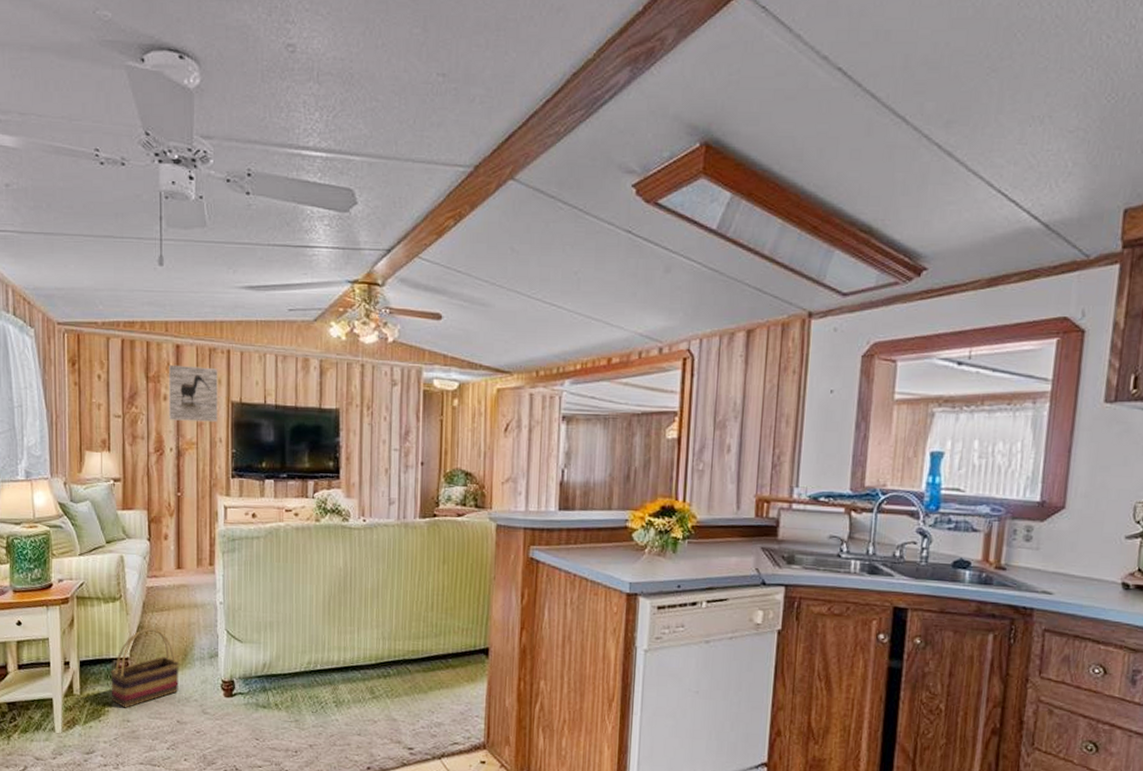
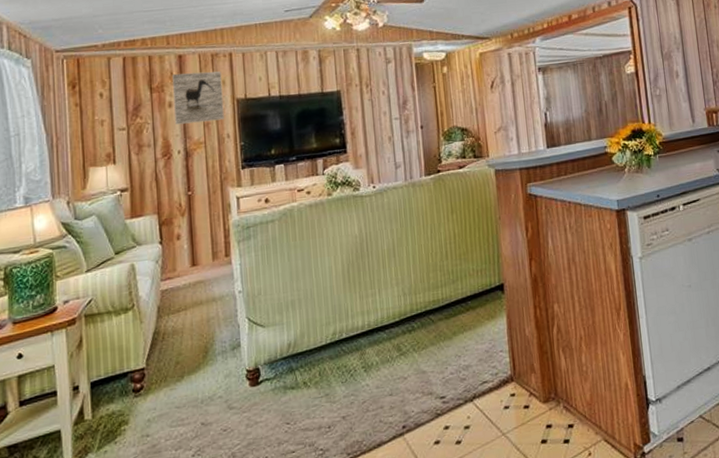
basket: present [111,627,180,708] -> none [126,330,201,423]

